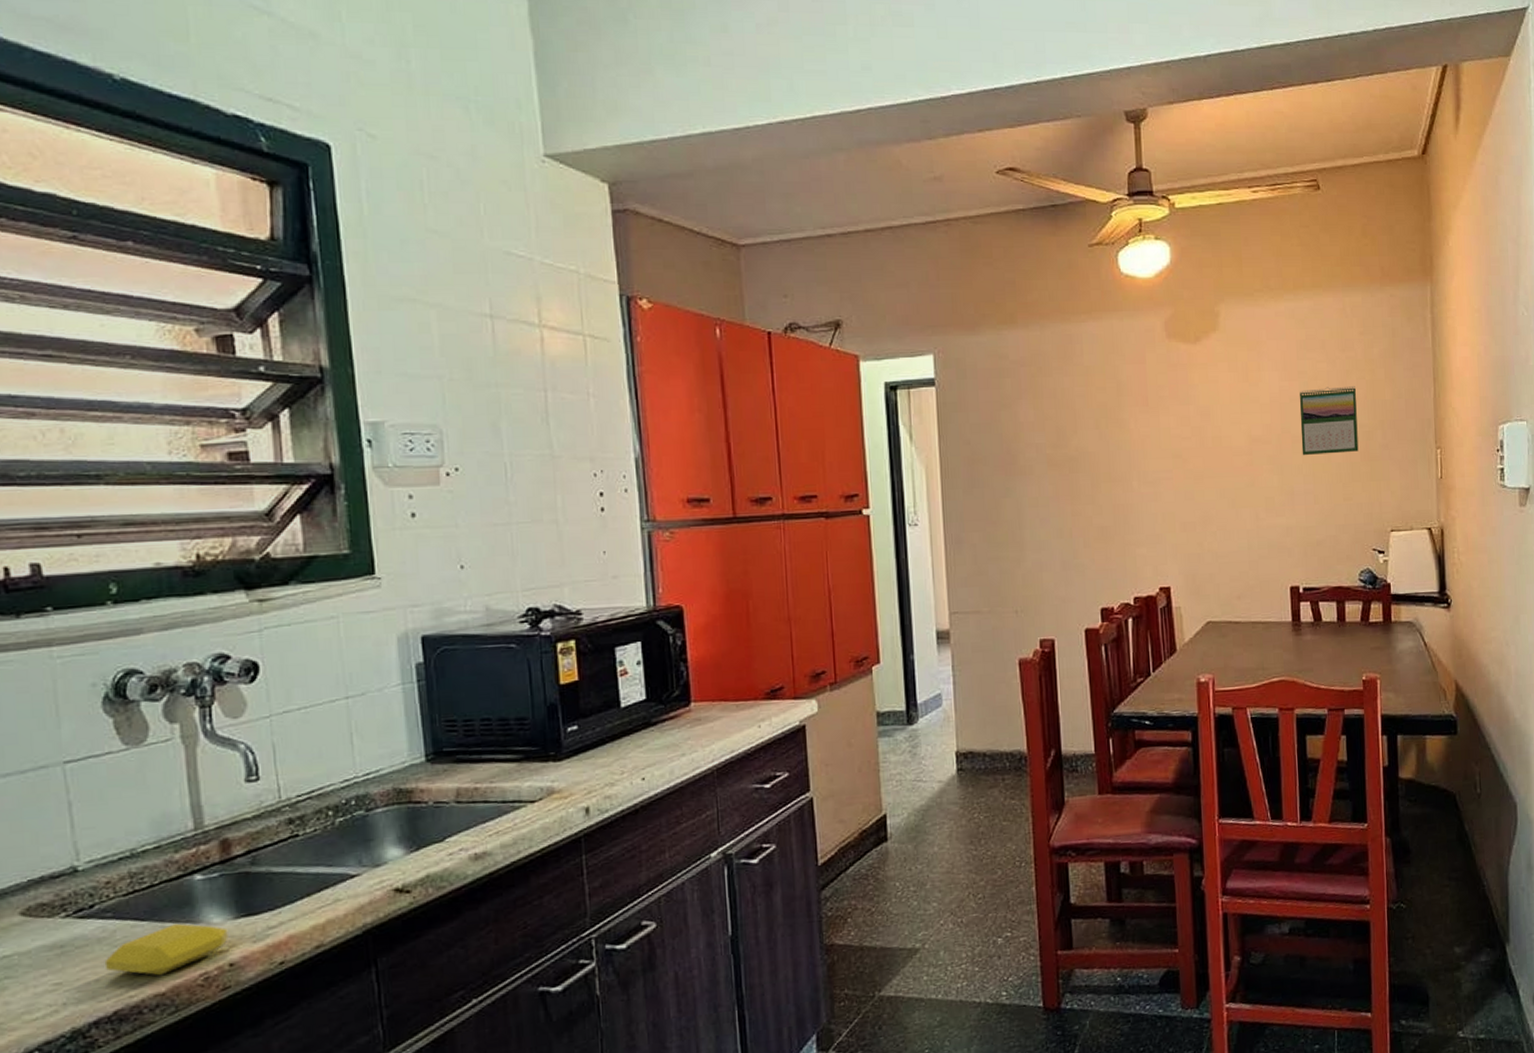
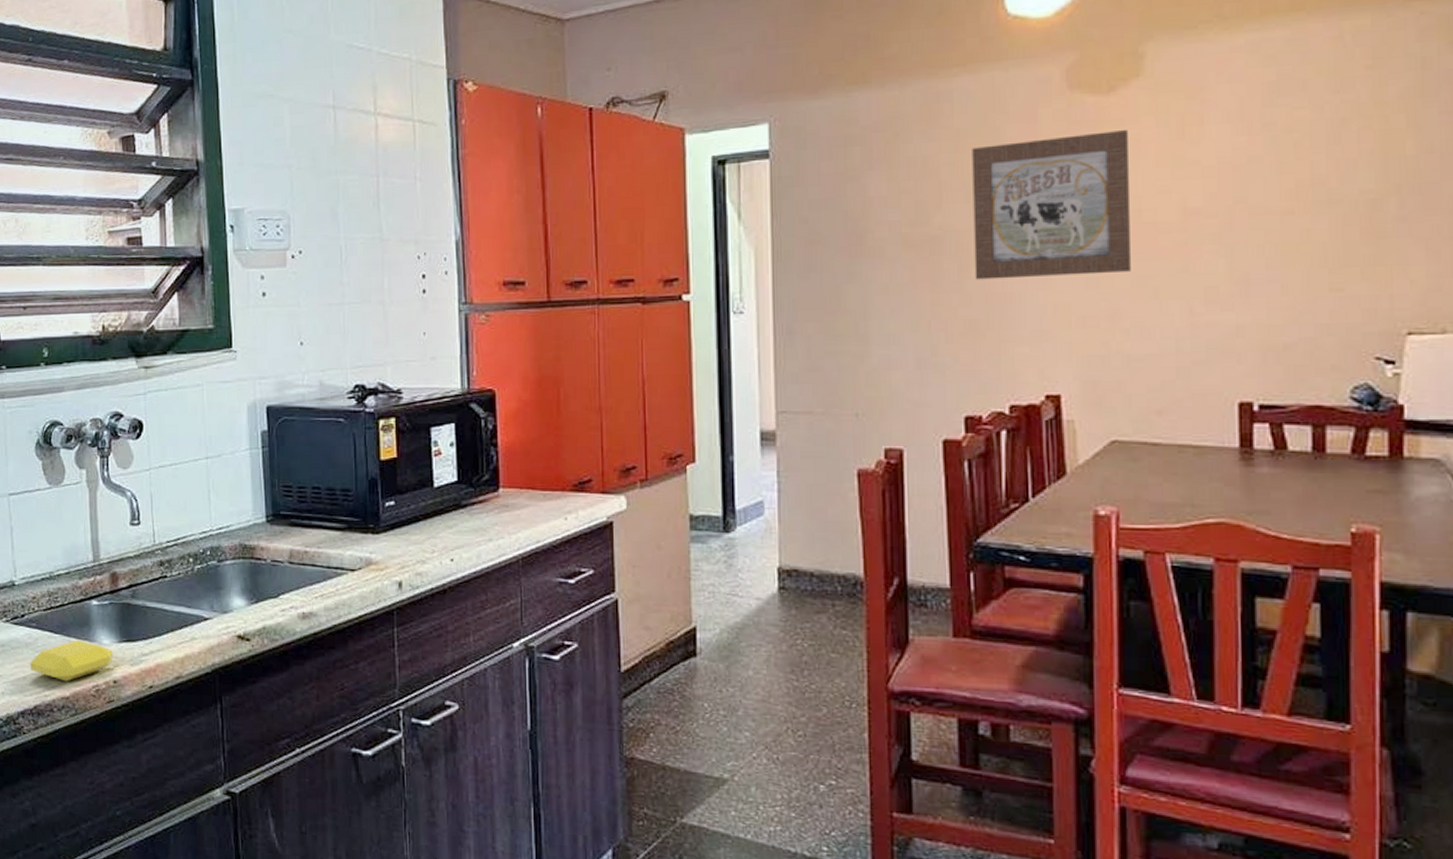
wall art: none [1098,372,1215,494] -> present [972,129,1131,280]
calendar: present [1299,386,1359,456] -> none [1263,139,1357,233]

